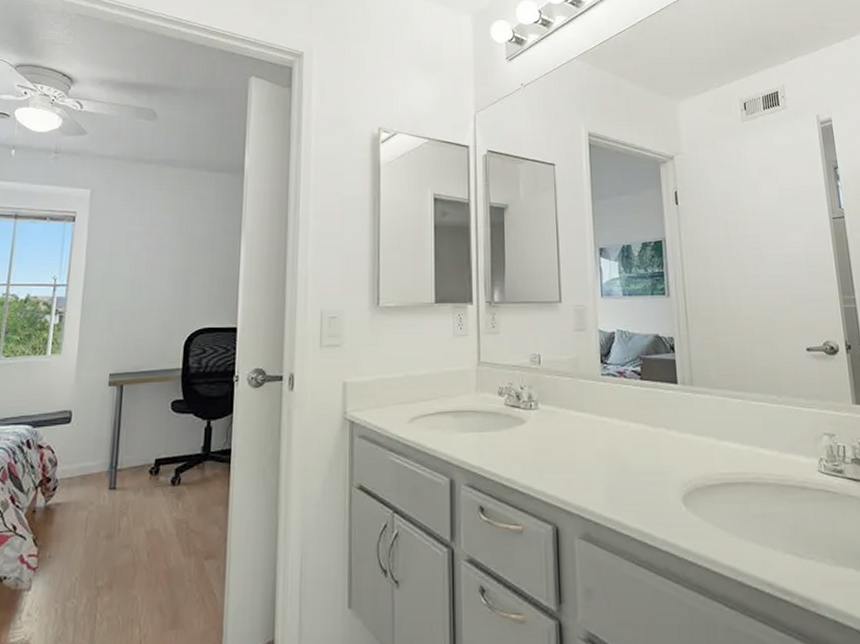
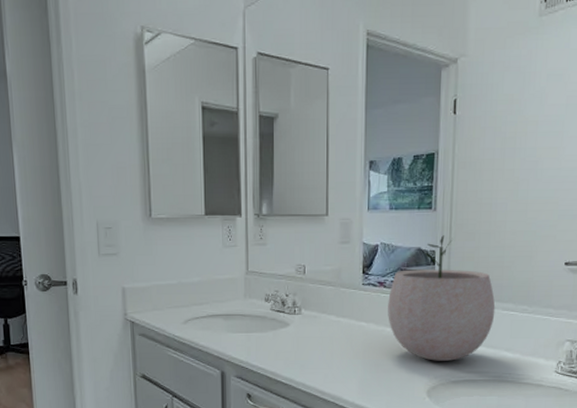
plant pot: none [630,321,744,461] -> present [388,235,496,361]

